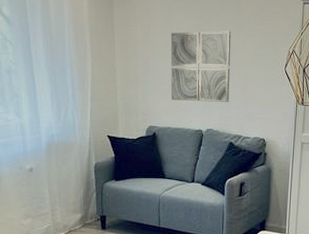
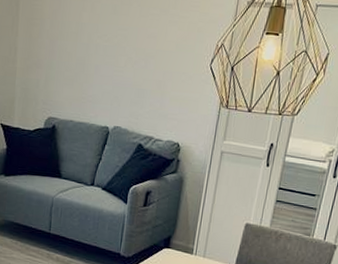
wall art: present [171,31,231,103] -> none [77,12,153,99]

